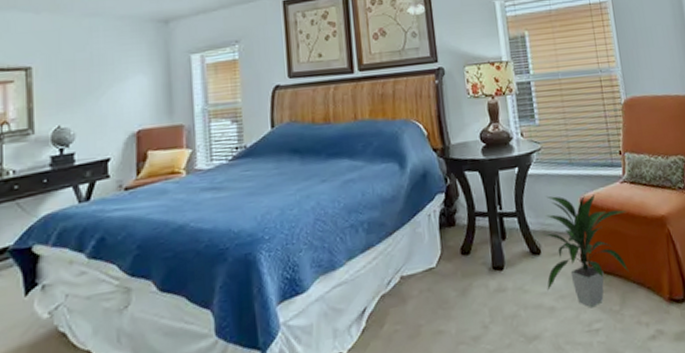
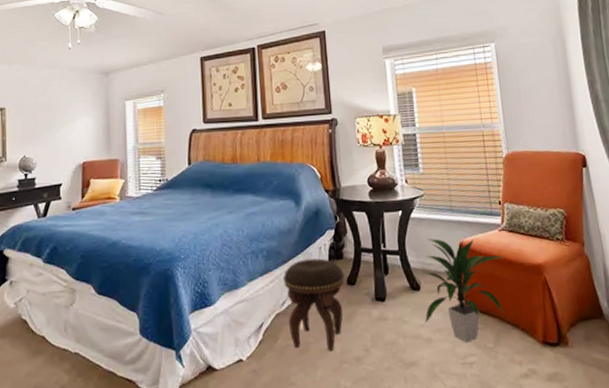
footstool: none [388,227,458,333] -> present [284,258,345,352]

